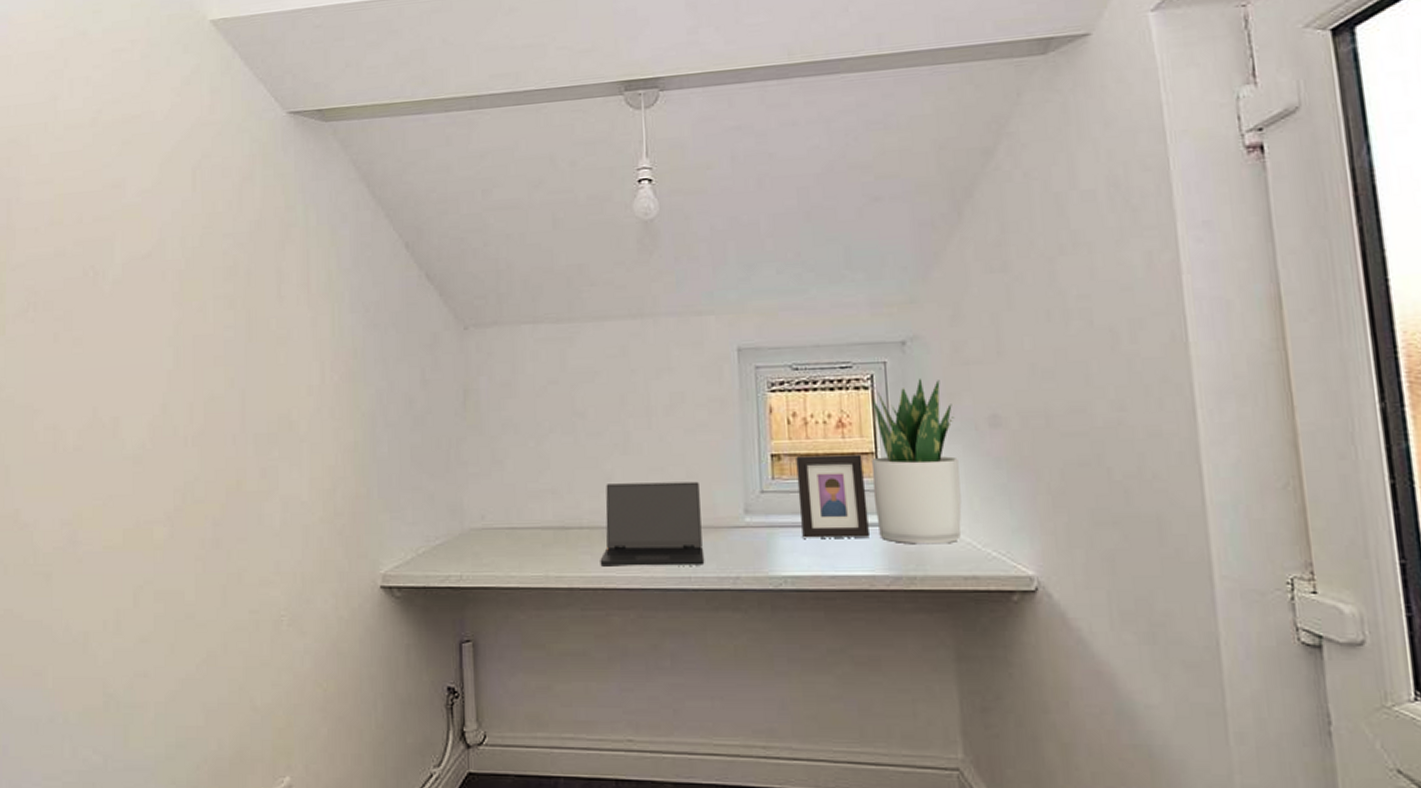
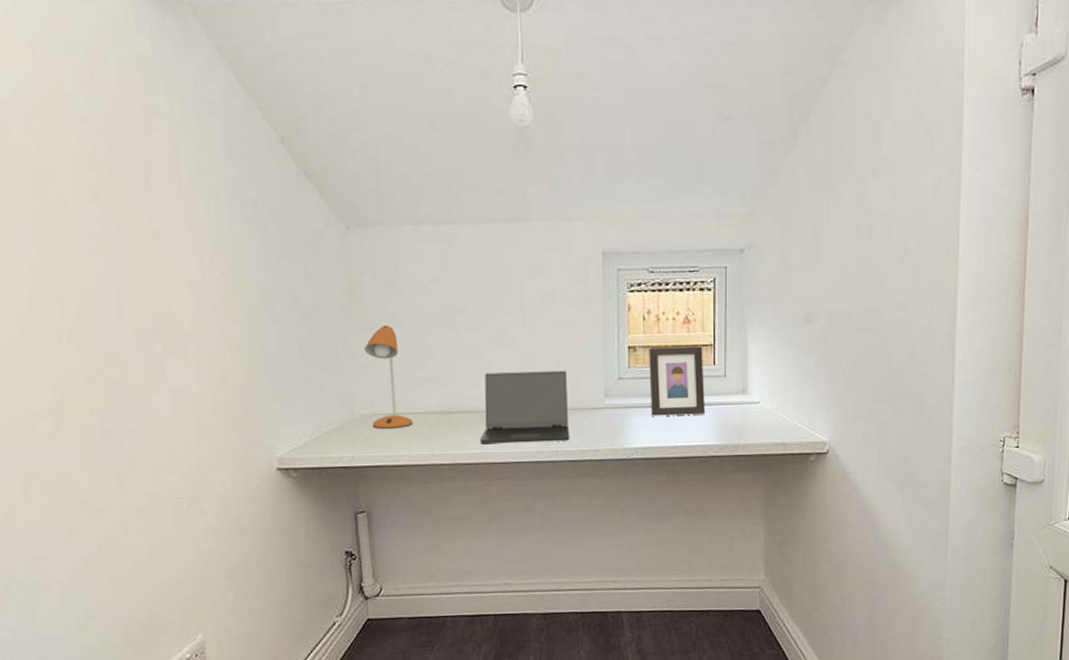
desk lamp: none [478,429,527,545] -> present [365,325,413,429]
planter: present [871,379,962,545] -> none [710,282,778,419]

